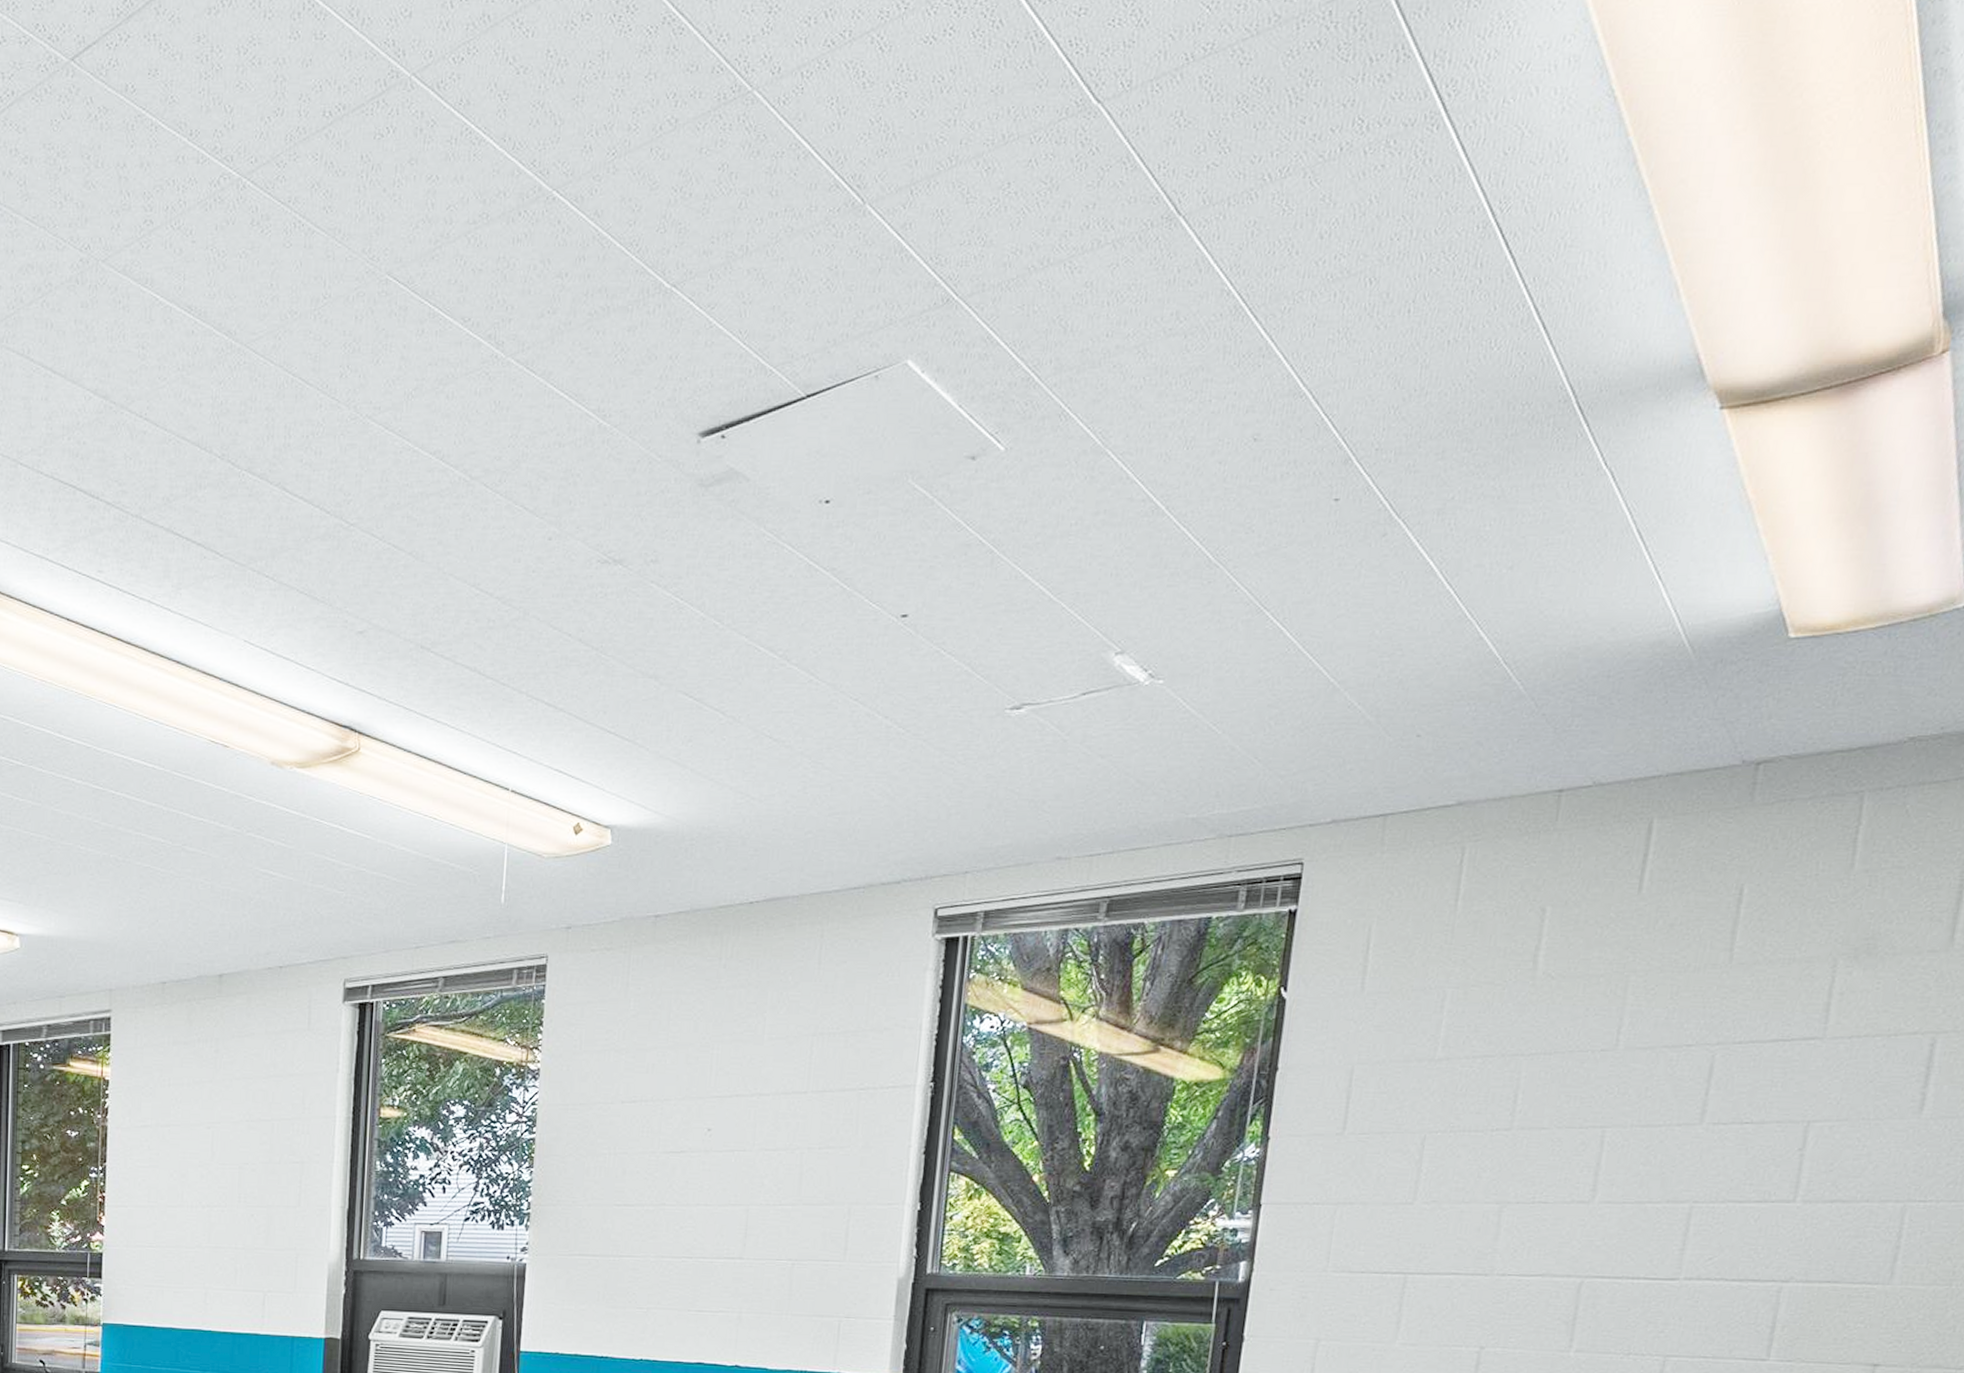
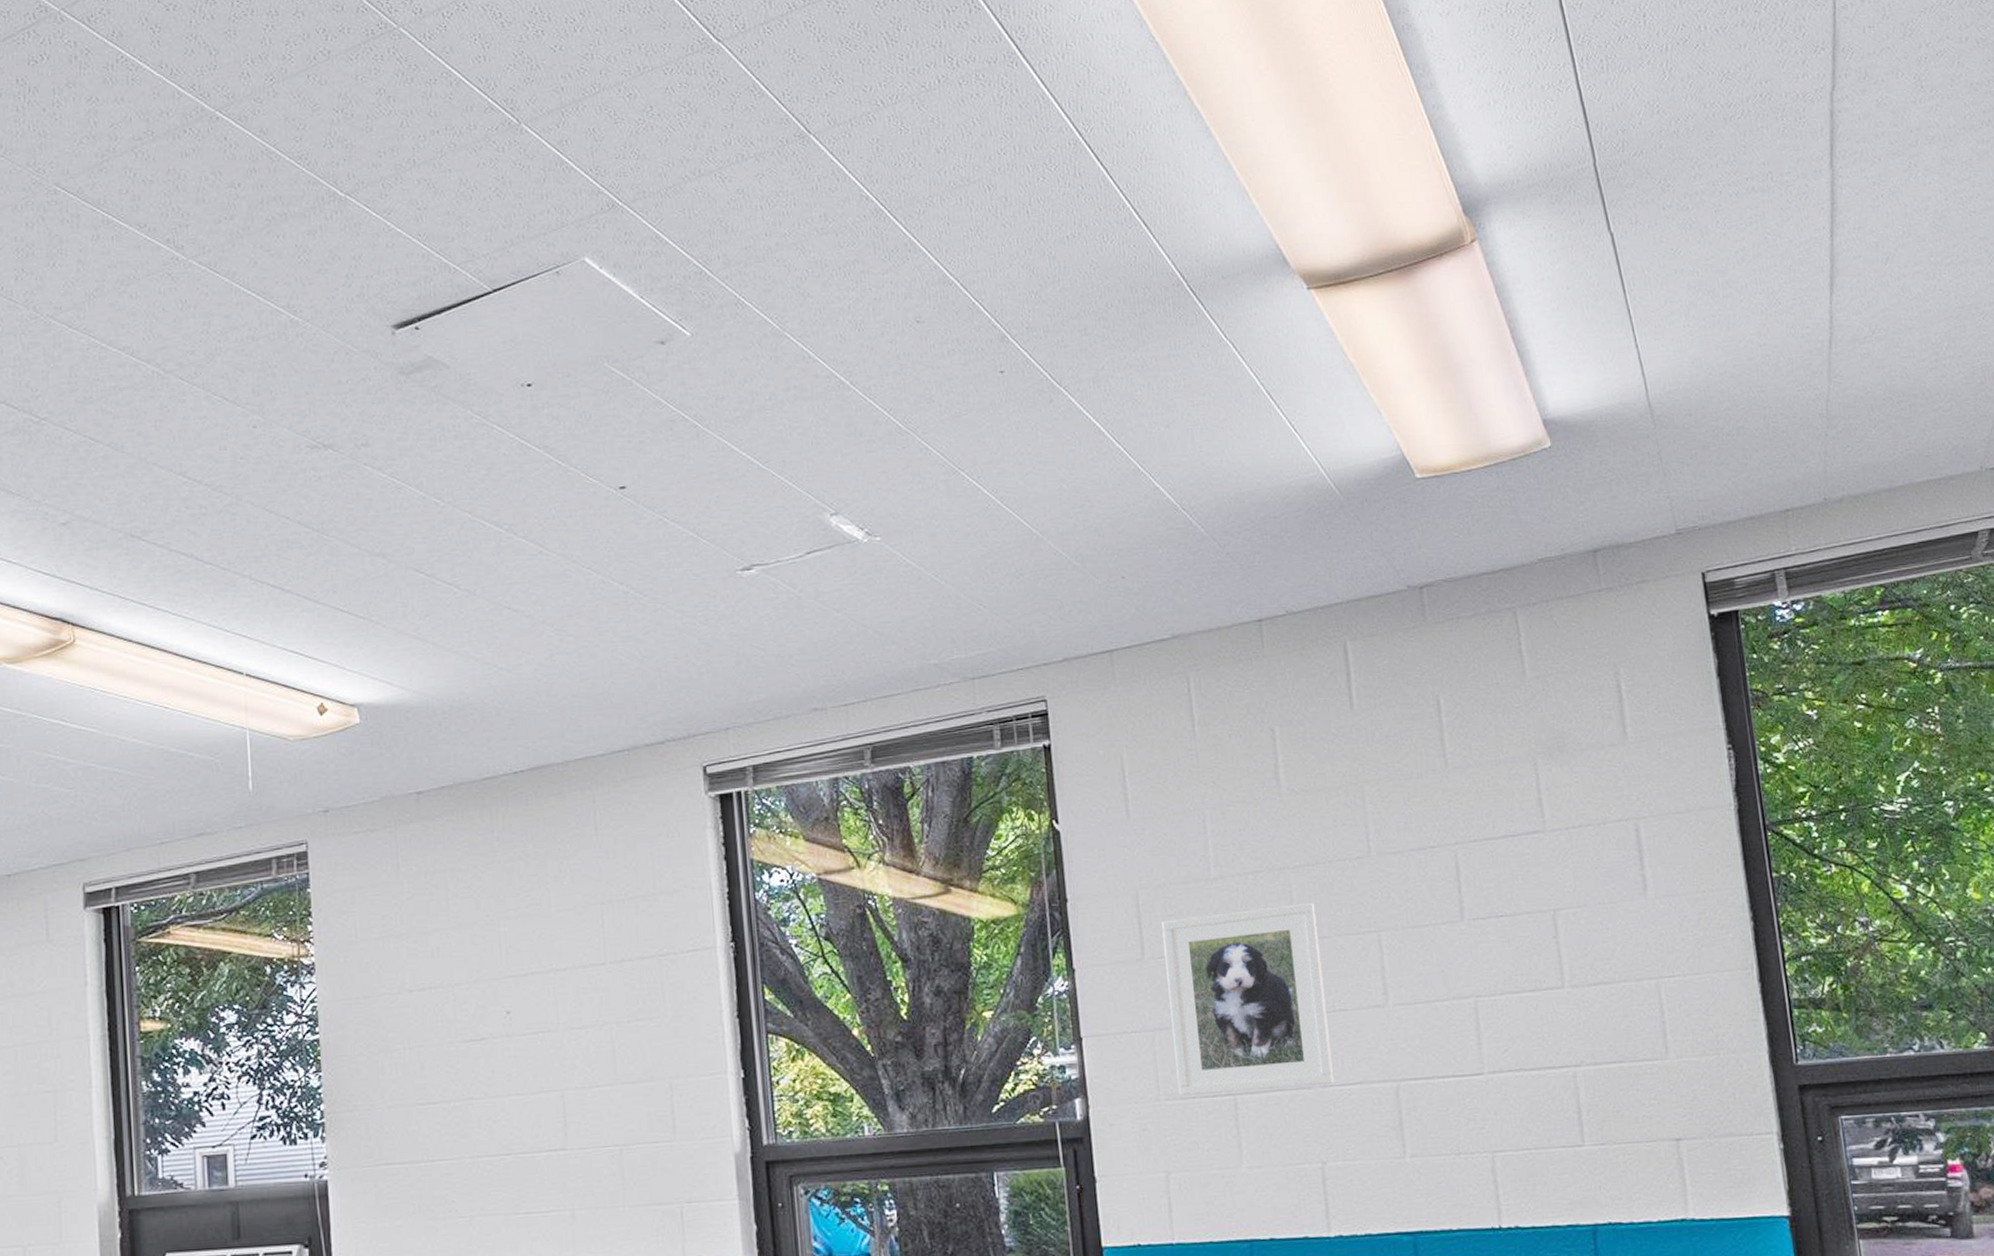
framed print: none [1348,1091,1542,1274] -> present [1162,902,1334,1097]

